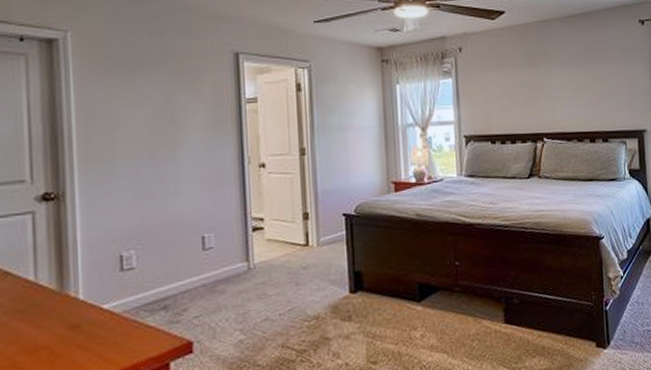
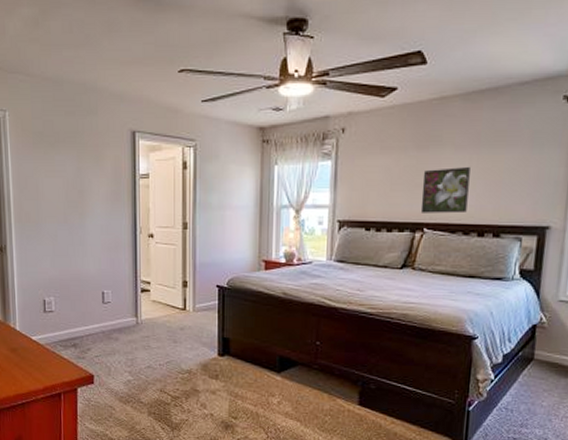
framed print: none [537,80,578,124] -> present [420,166,470,214]

